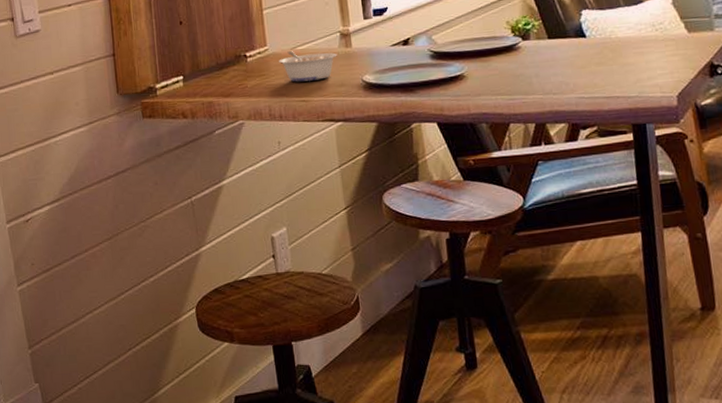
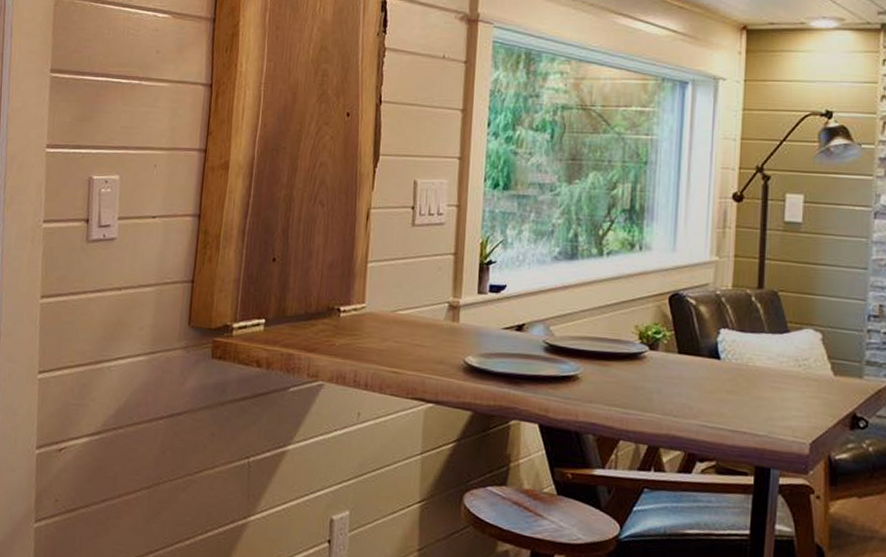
legume: present [279,51,337,82] -> none [375,314,441,352]

